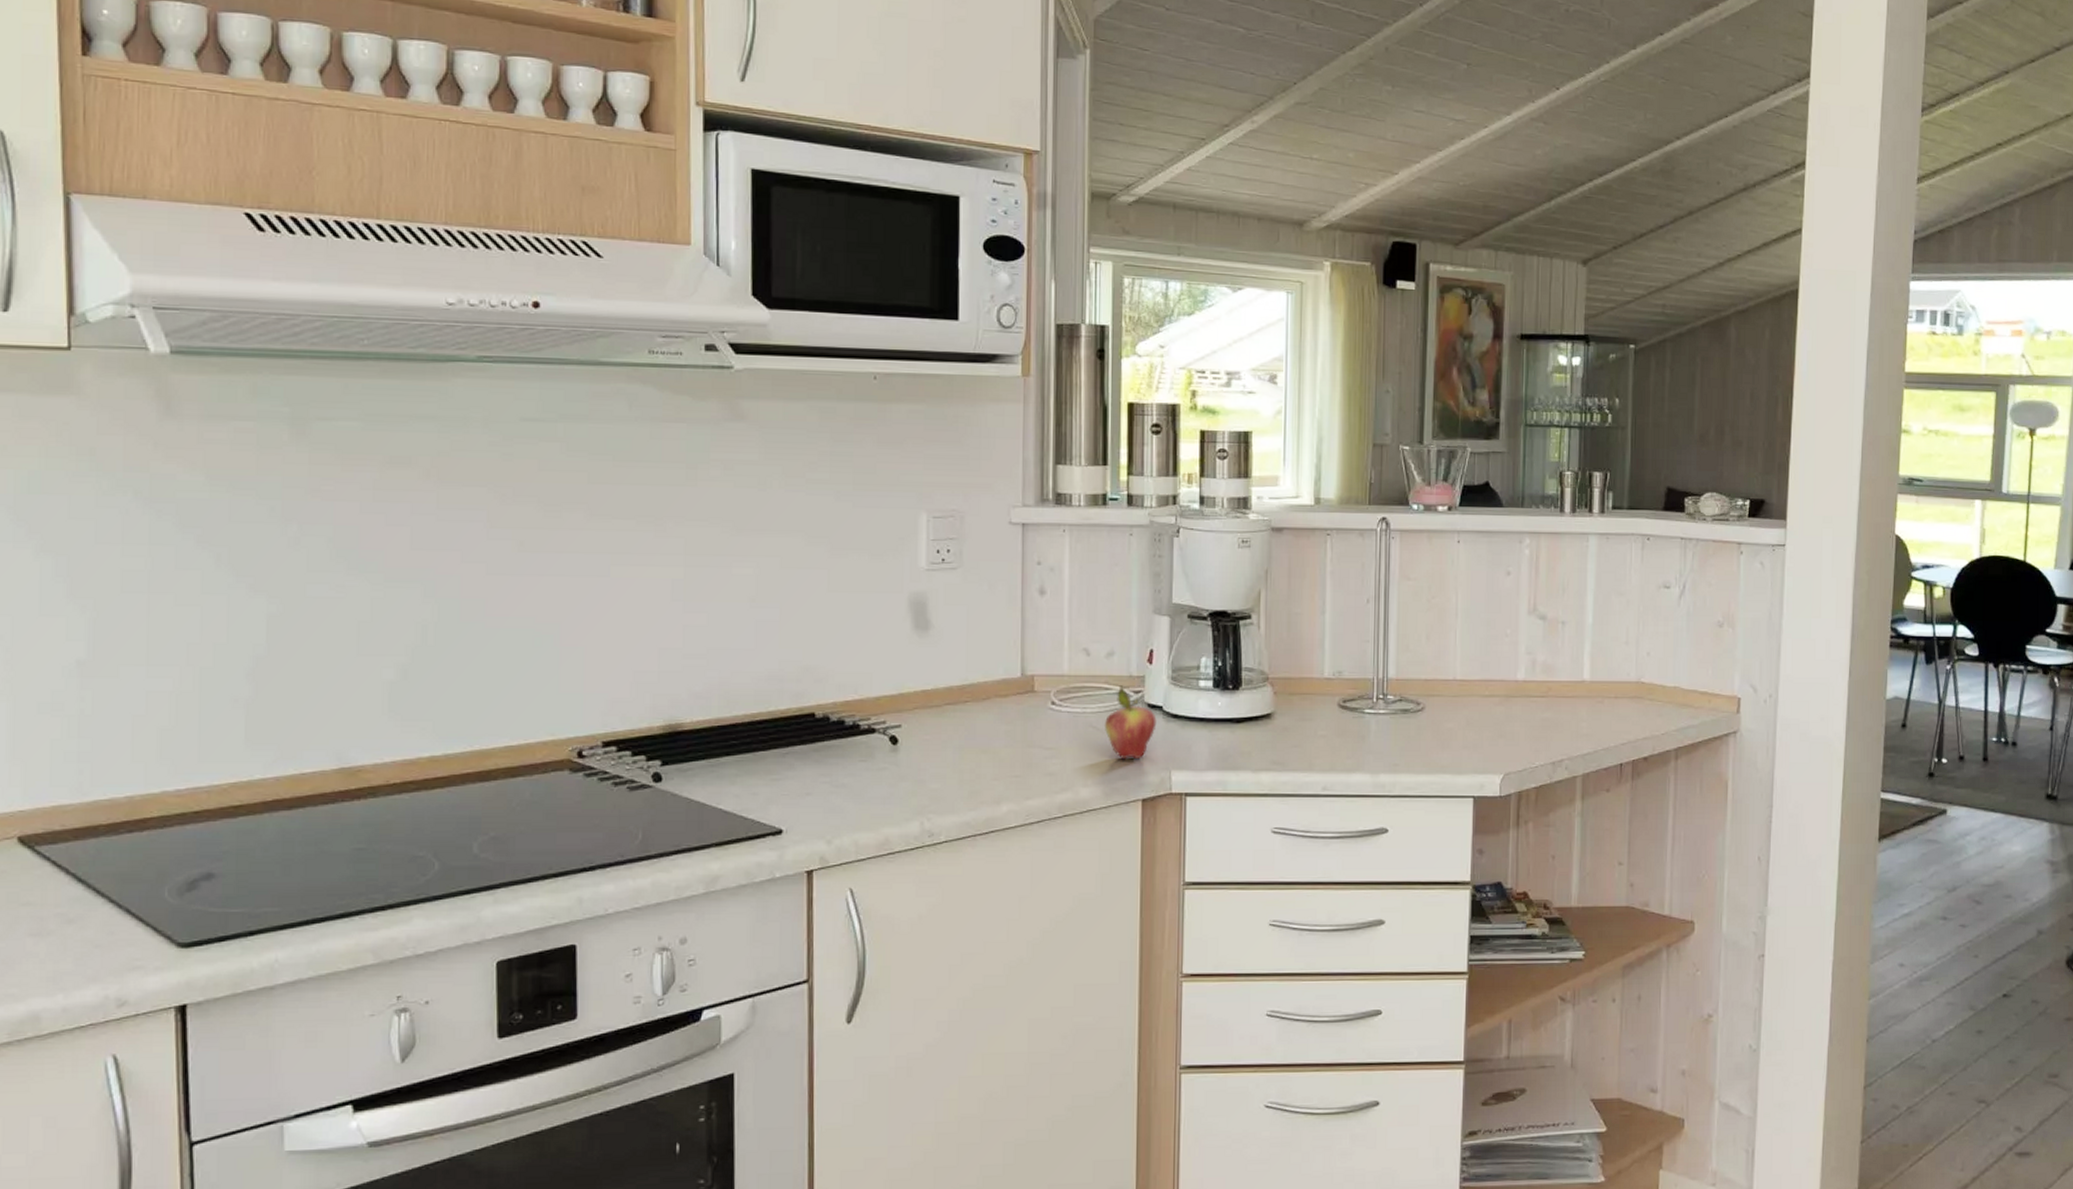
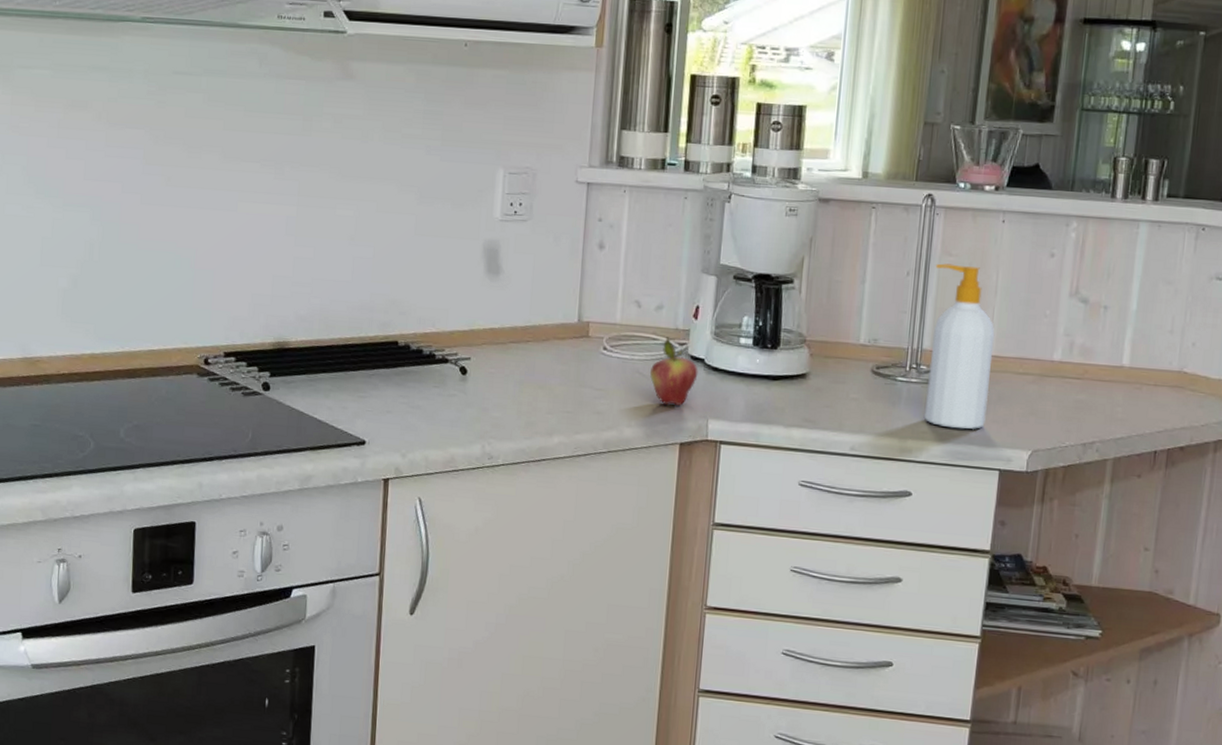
soap bottle: none [1394,588,1459,758] -> present [925,263,995,430]

